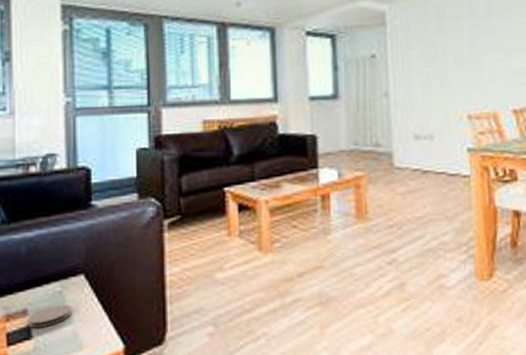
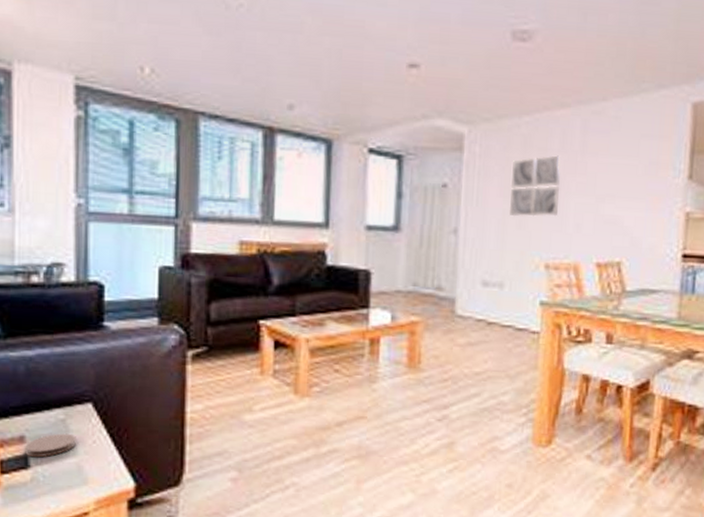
wall art: none [429,21,473,77] -> present [510,155,561,217]

